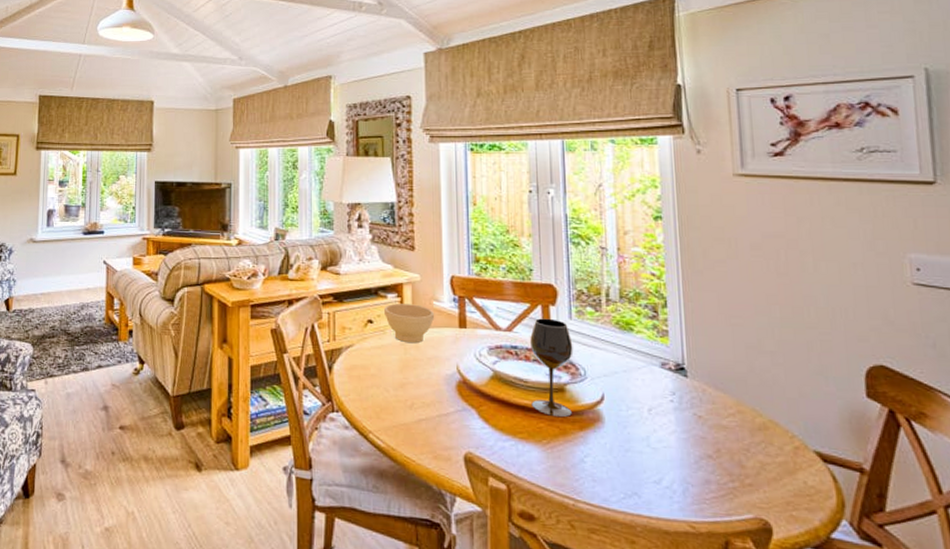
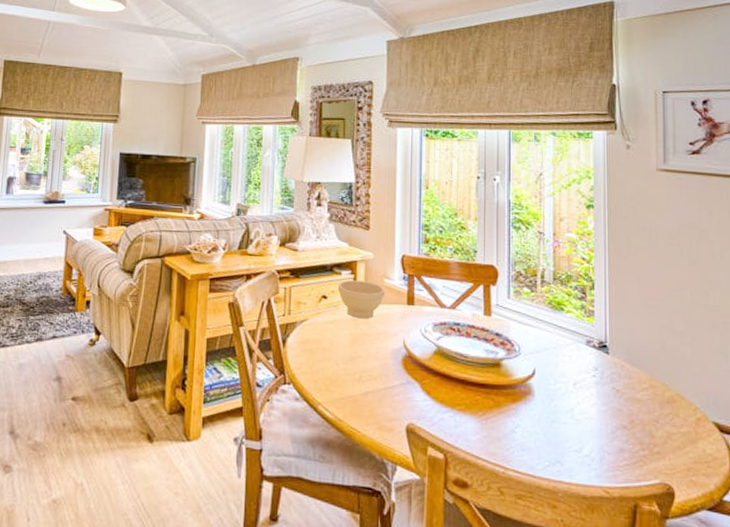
wineglass: present [530,318,573,418] -> none [470,297,510,391]

